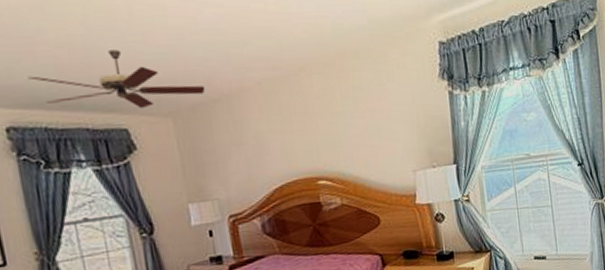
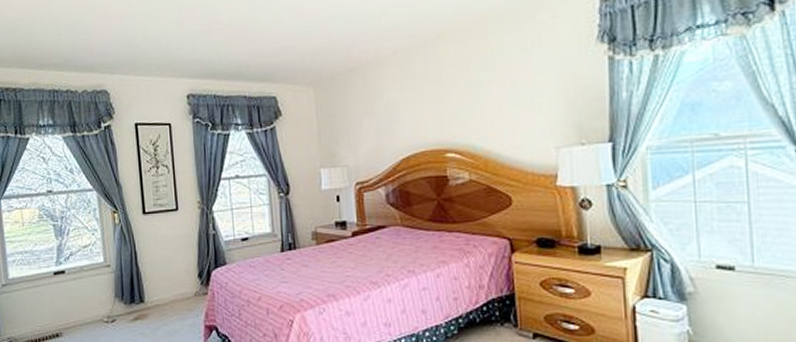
ceiling fan: present [27,50,206,109] -> none [205,25,344,78]

